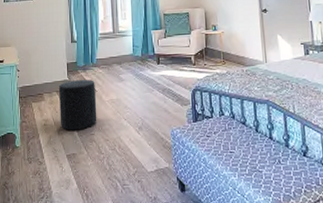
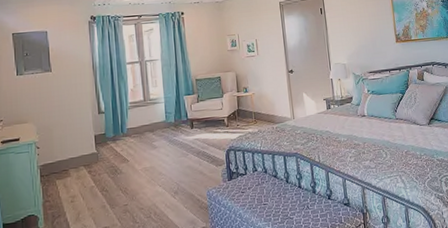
stool: present [59,80,97,130] -> none [87,150,130,204]

